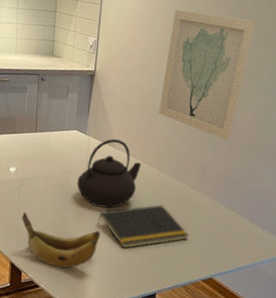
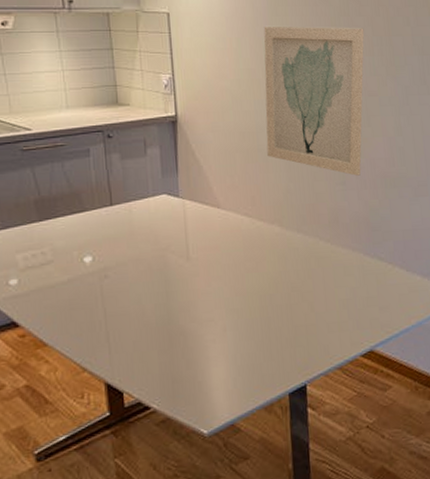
banana: present [22,211,101,268] -> none [111,311,221,377]
teapot: present [77,138,142,208] -> none [178,196,258,288]
notepad: present [97,204,189,249] -> none [213,270,334,335]

